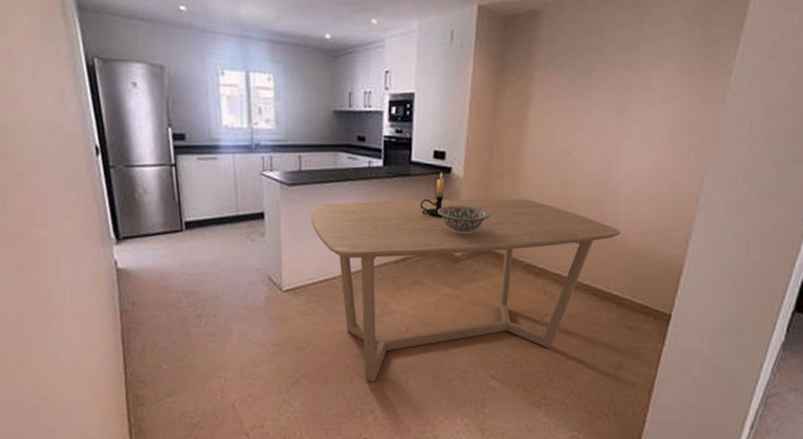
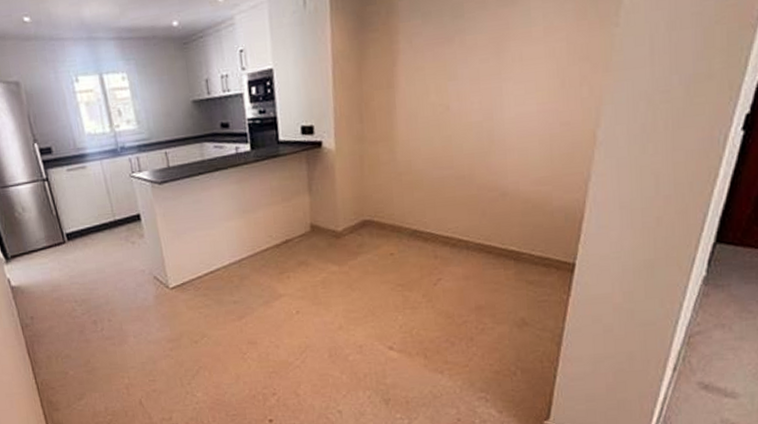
dining table: present [310,198,621,383] -> none [185,163,511,367]
candle holder: present [419,172,445,218] -> none [294,148,319,196]
decorative bowl: present [437,205,490,235] -> none [313,178,368,210]

